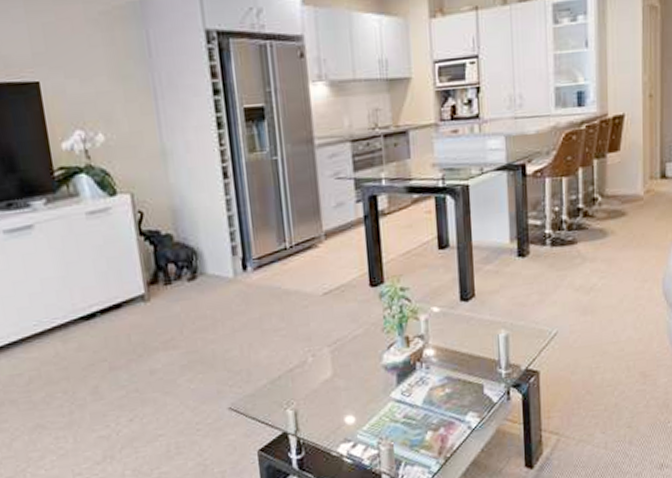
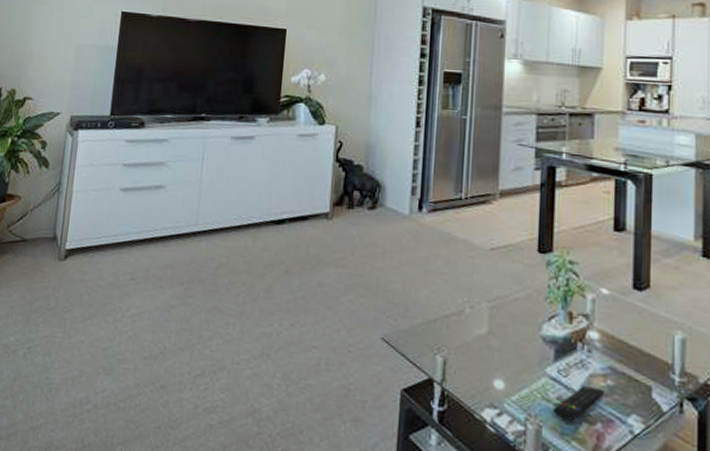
remote control: none [401,398,444,434] -> present [553,385,605,421]

